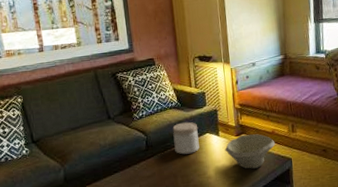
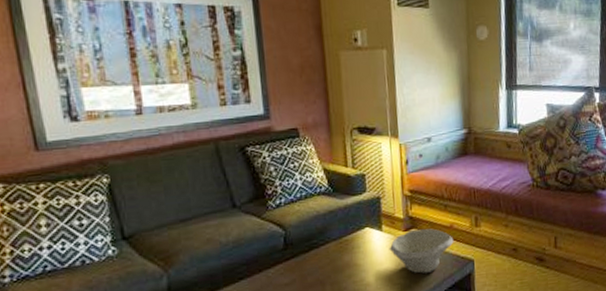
jar: present [172,121,200,155] -> none [320,212,356,255]

